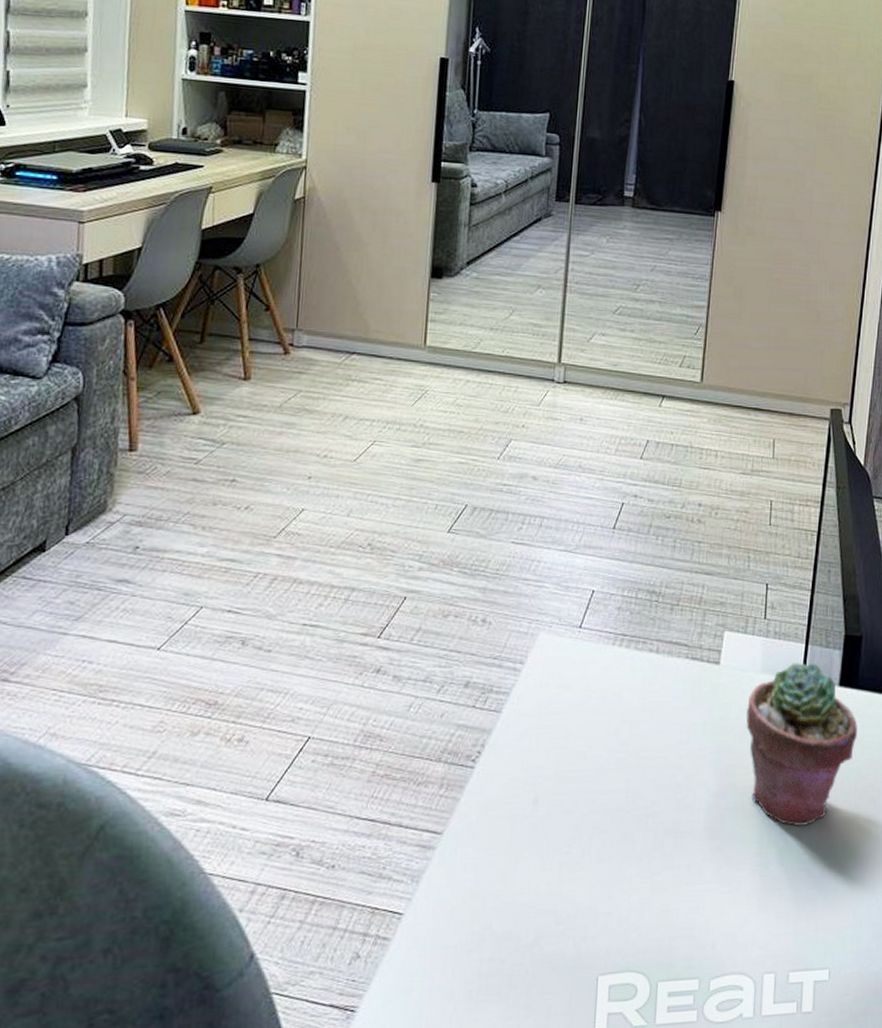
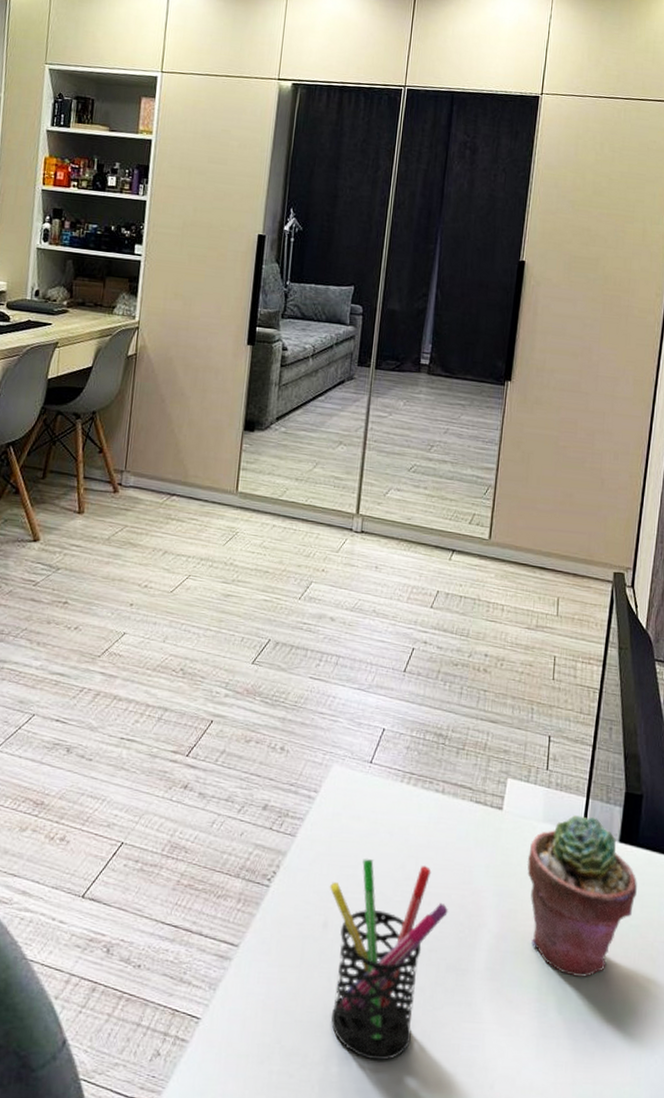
pen holder: none [538,728,665,935] -> present [329,859,448,1061]

